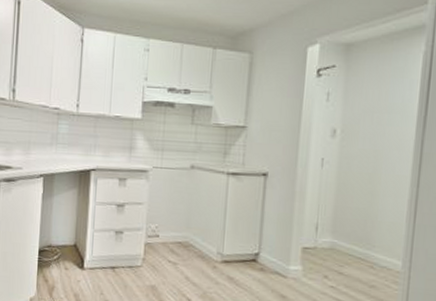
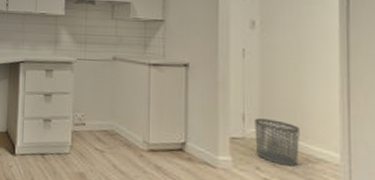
waste bin: none [325,228,368,274] -> present [255,118,300,167]

